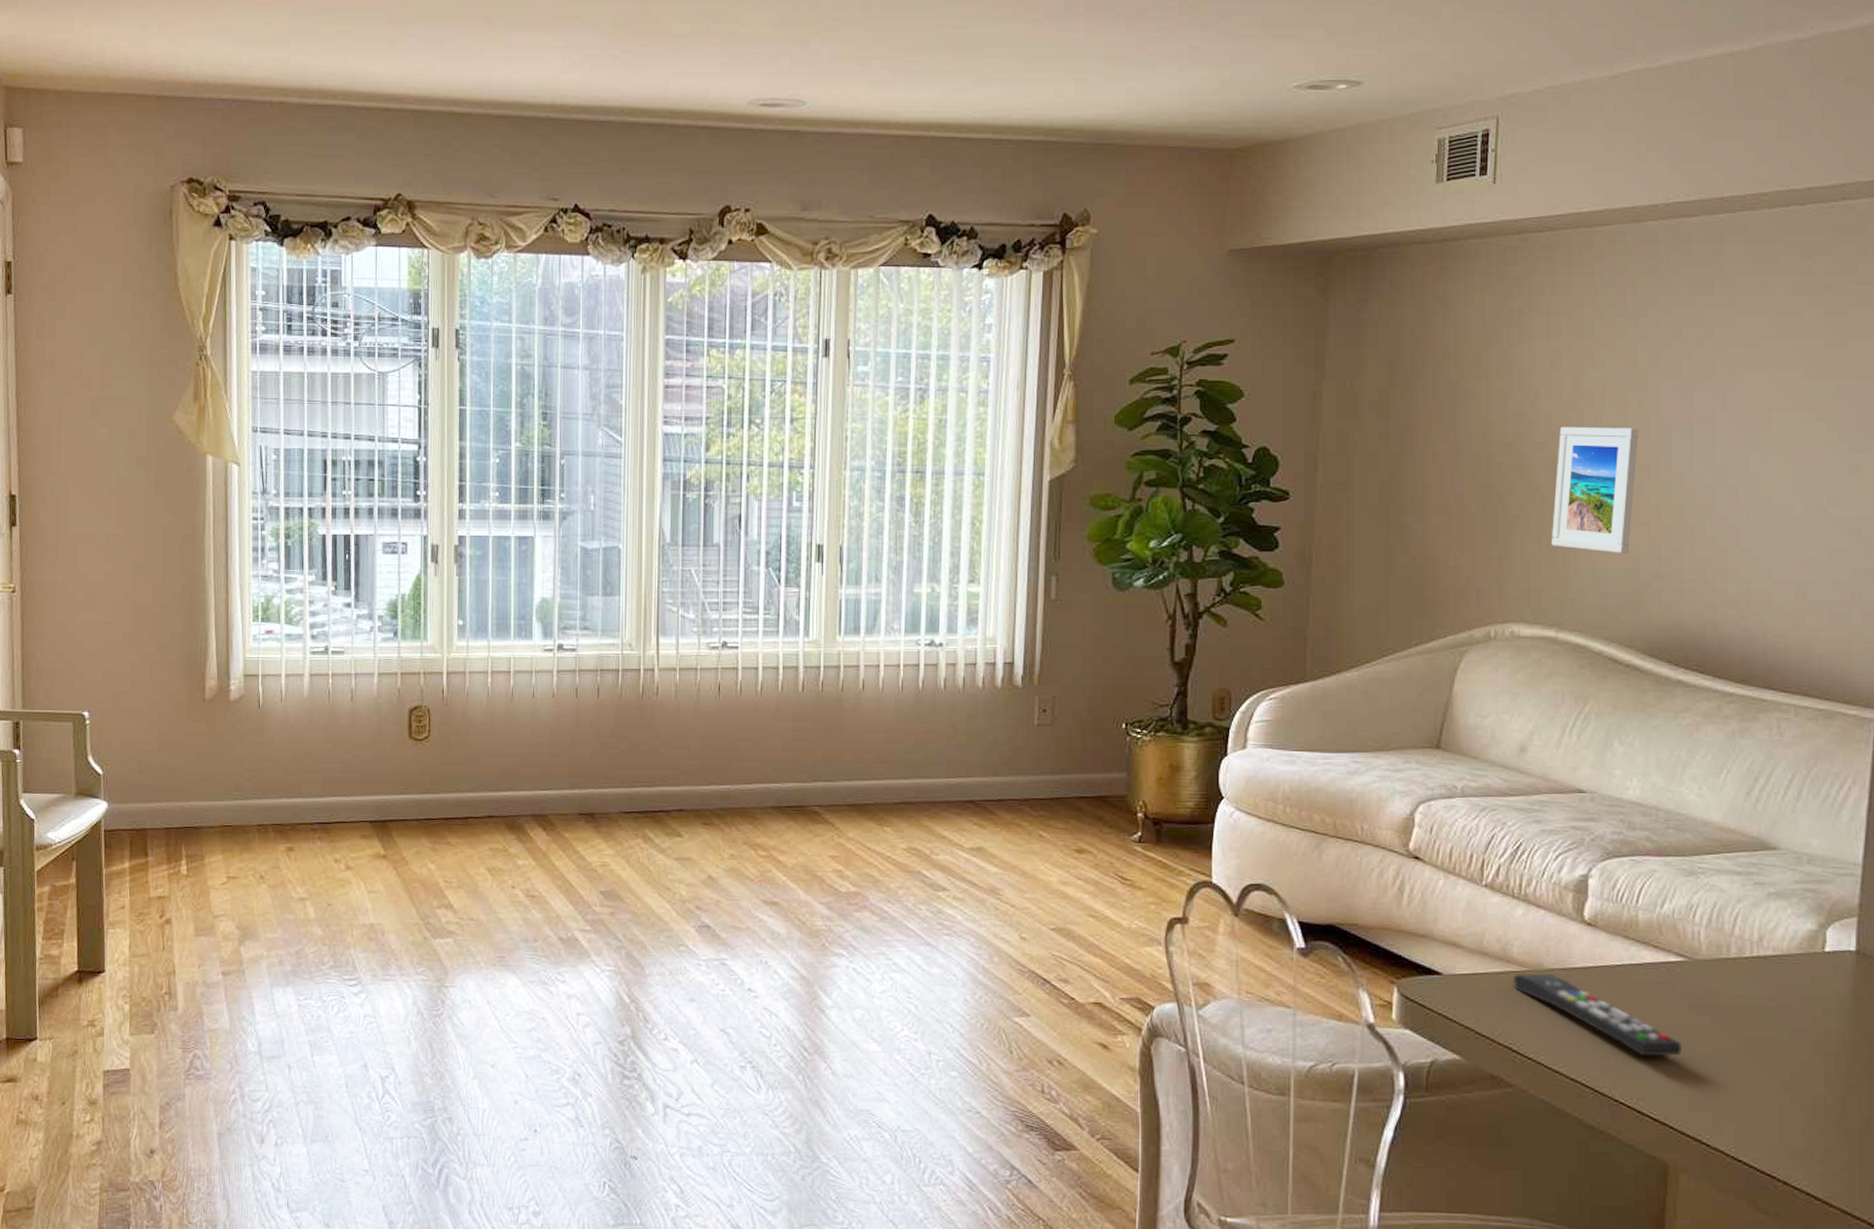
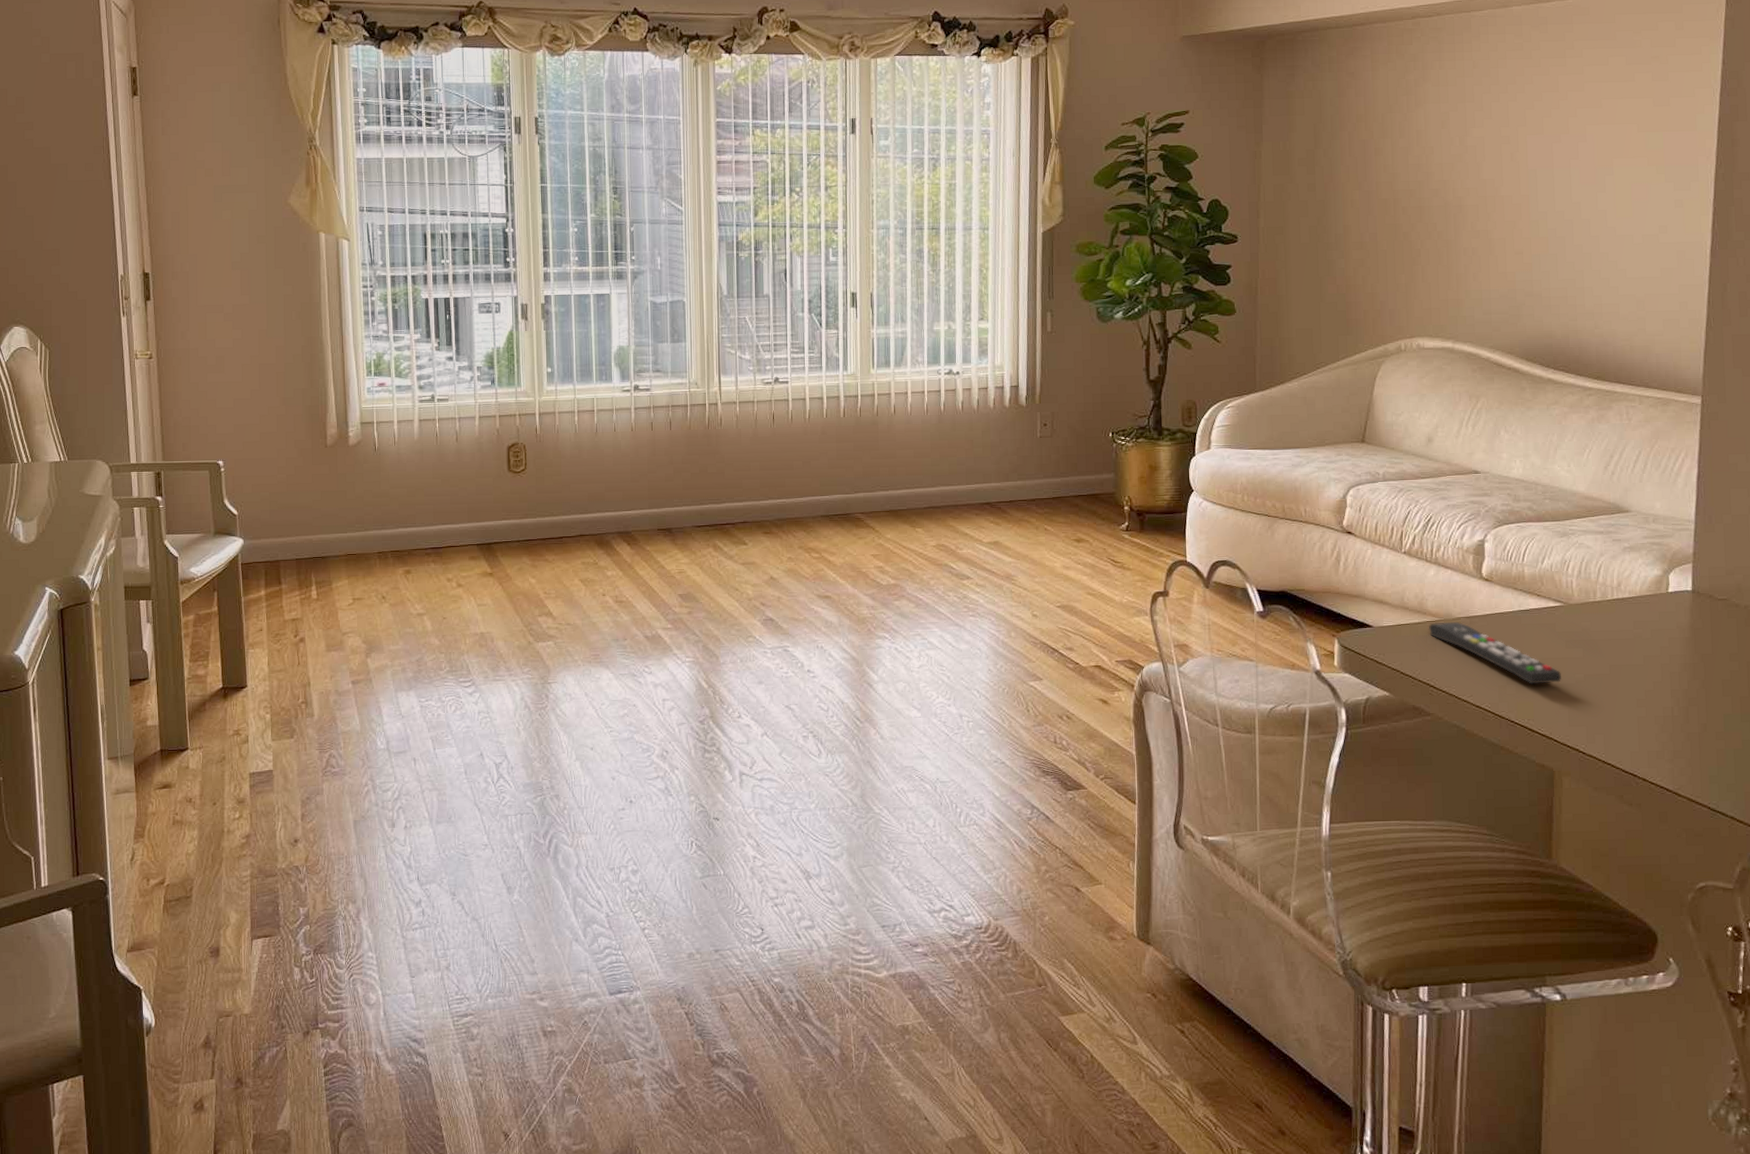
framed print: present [1551,426,1638,553] -> none [1446,175,1512,278]

